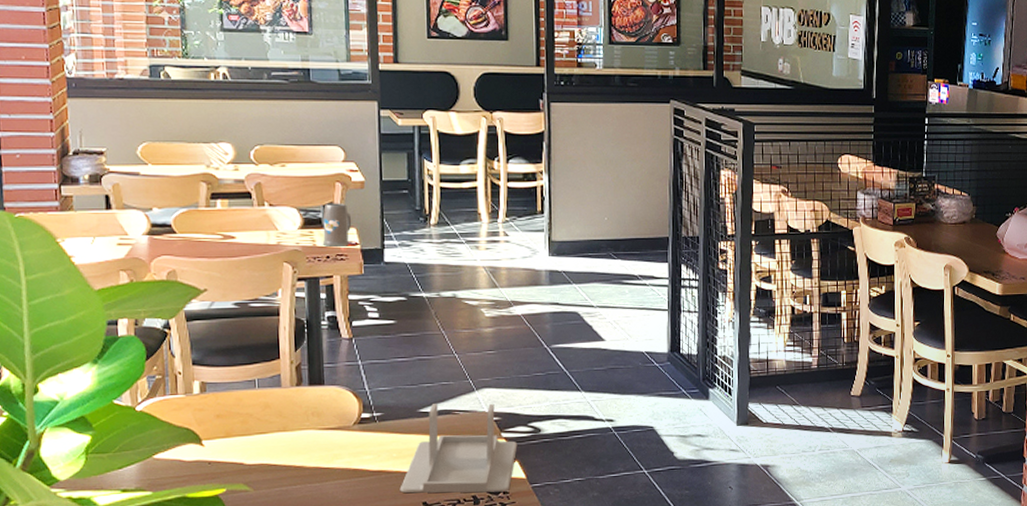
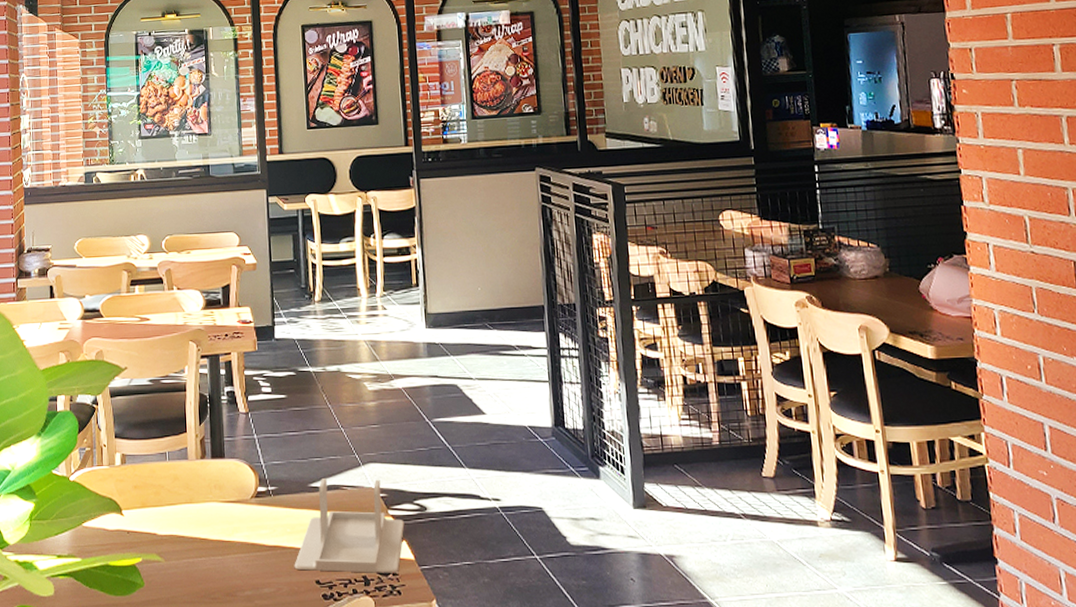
beer mug: present [322,203,352,246] -> none [221,284,247,325]

